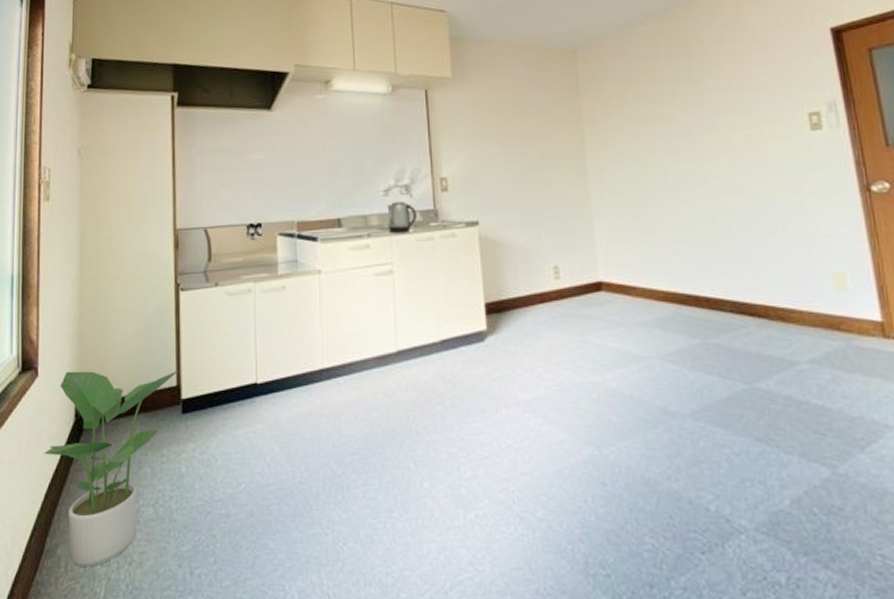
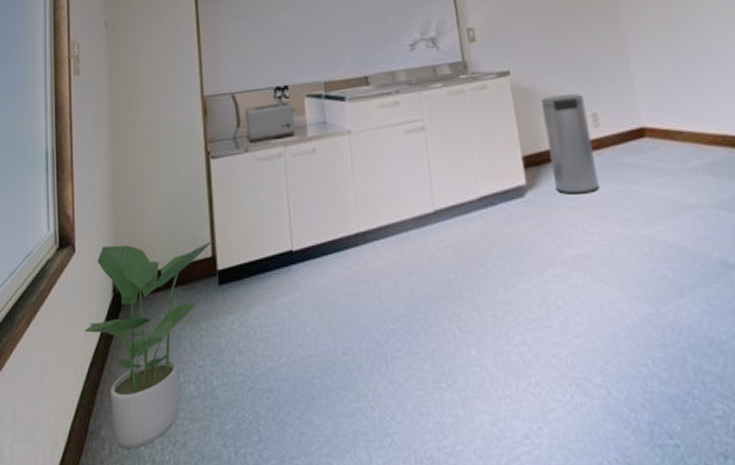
toaster: none [217,239,267,278] -> present [245,101,295,144]
kettle: present [387,200,417,234] -> none [414,54,445,89]
pedal bin: none [506,247,555,341] -> present [540,94,599,195]

